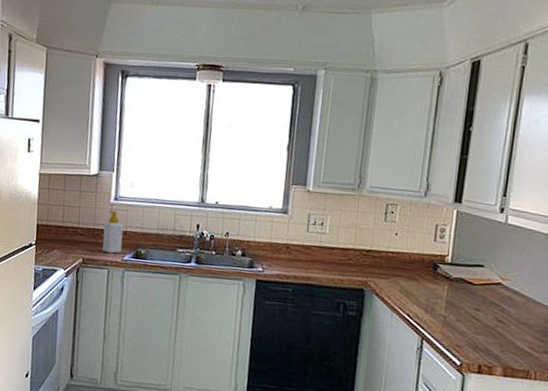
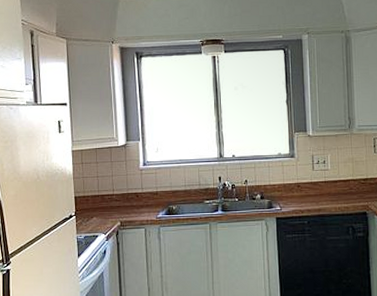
soap bottle: present [102,210,124,254] -> none [137,175,155,213]

